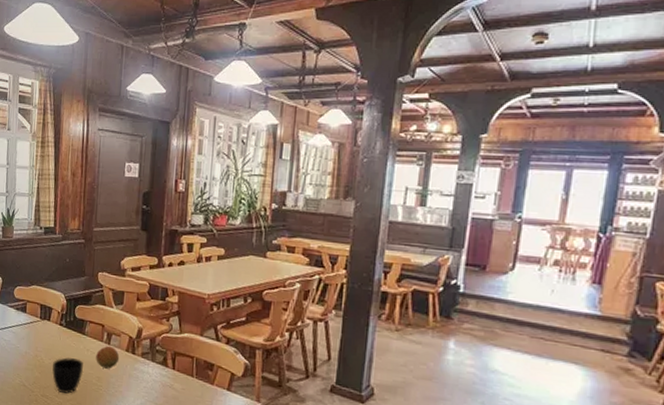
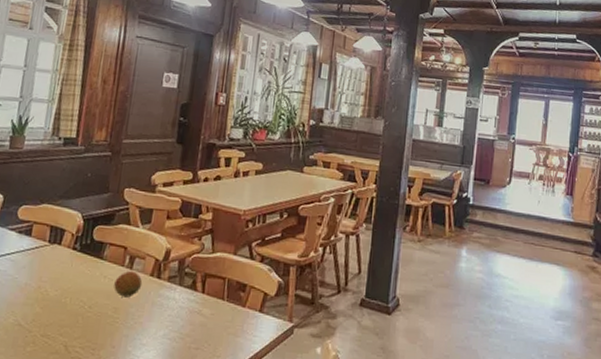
cup: present [52,357,84,394] -> none [58,287,98,331]

